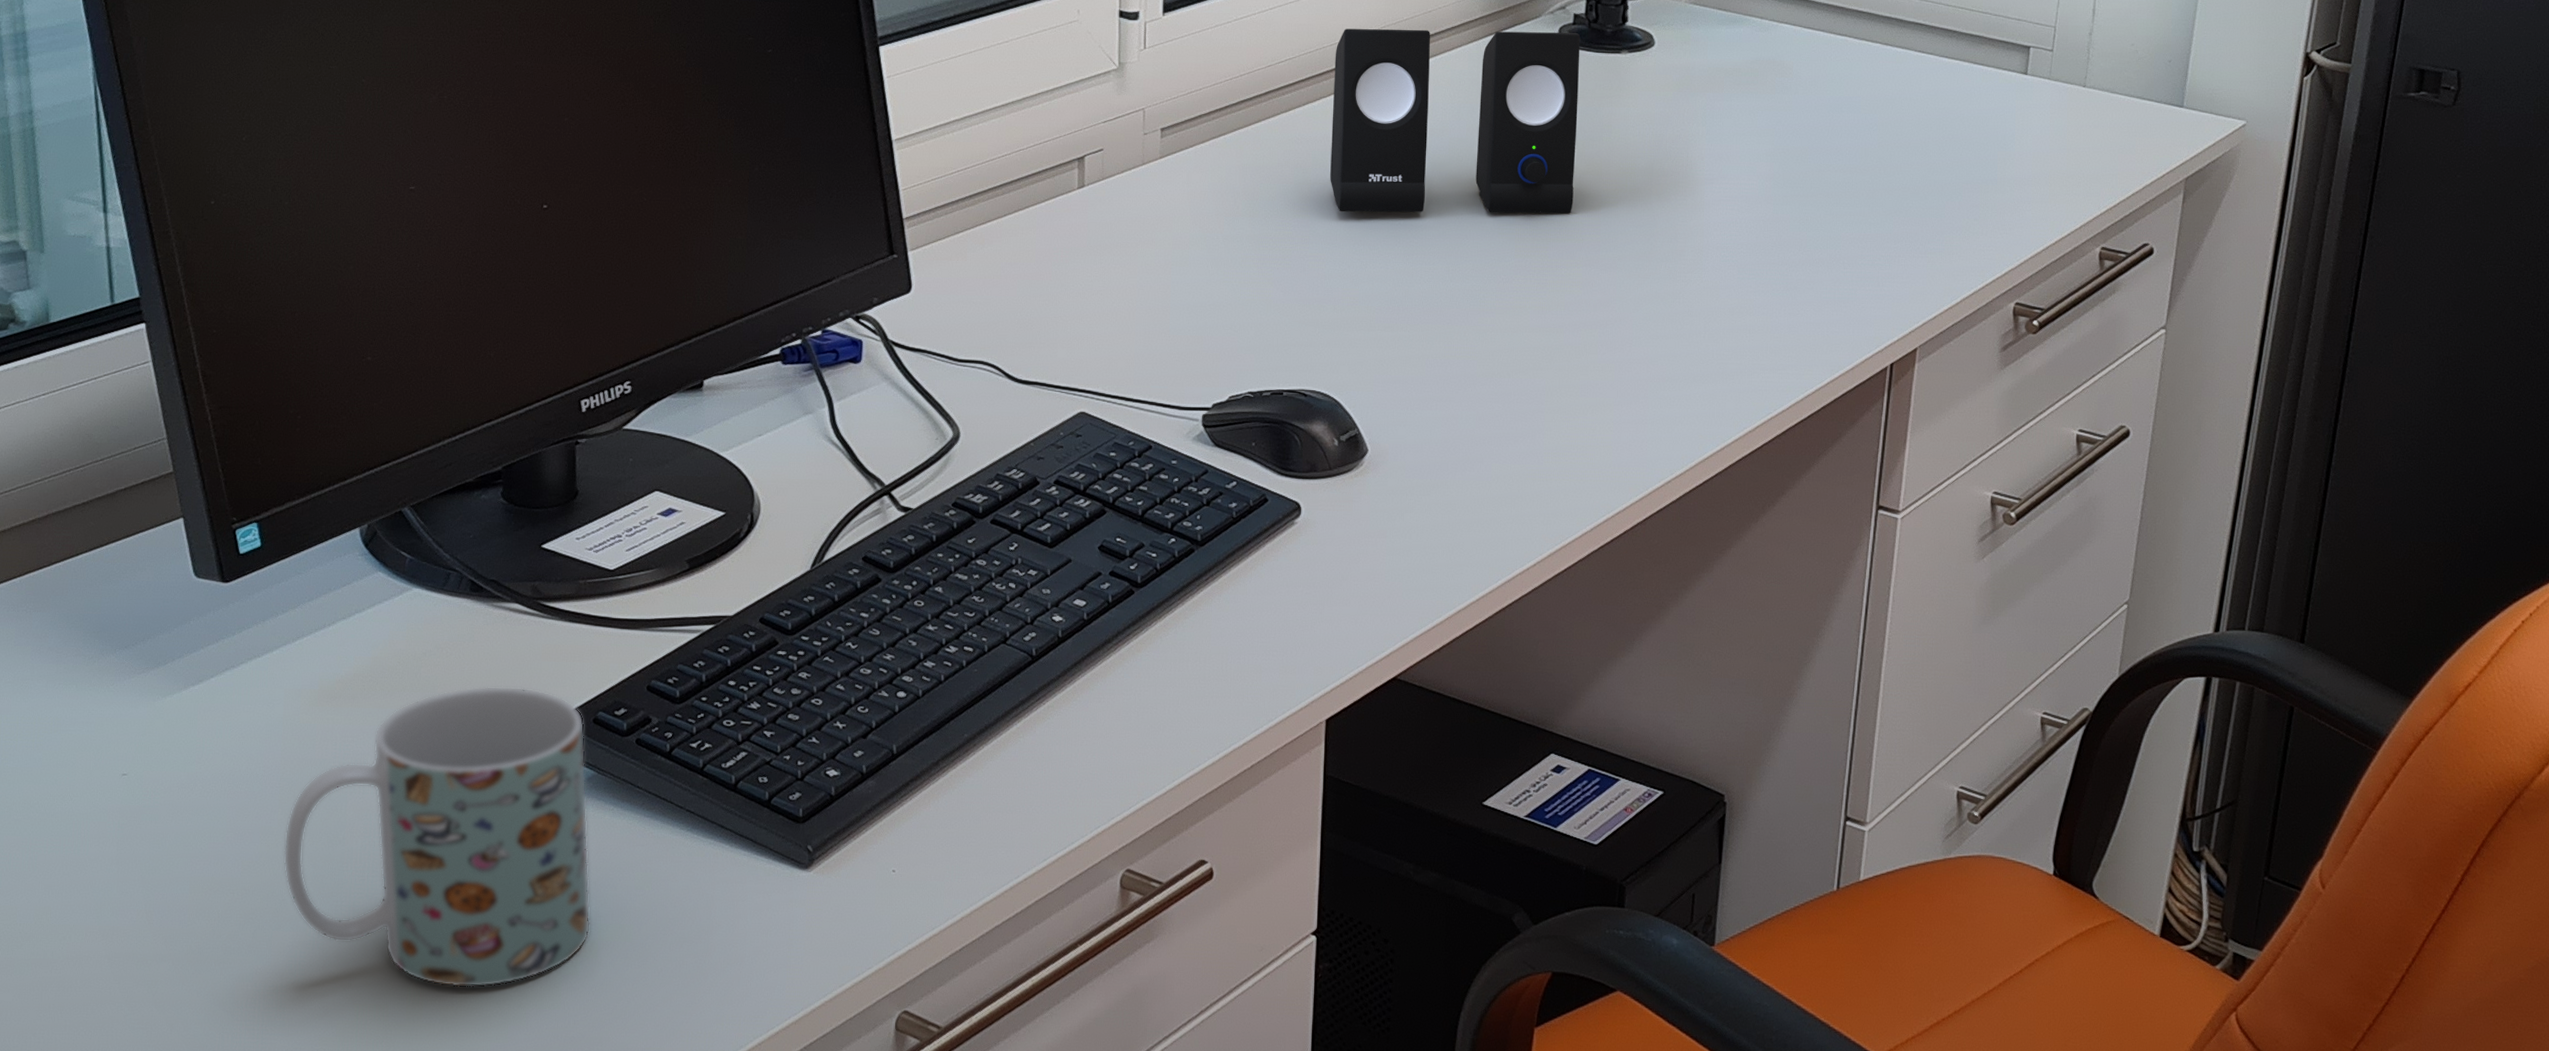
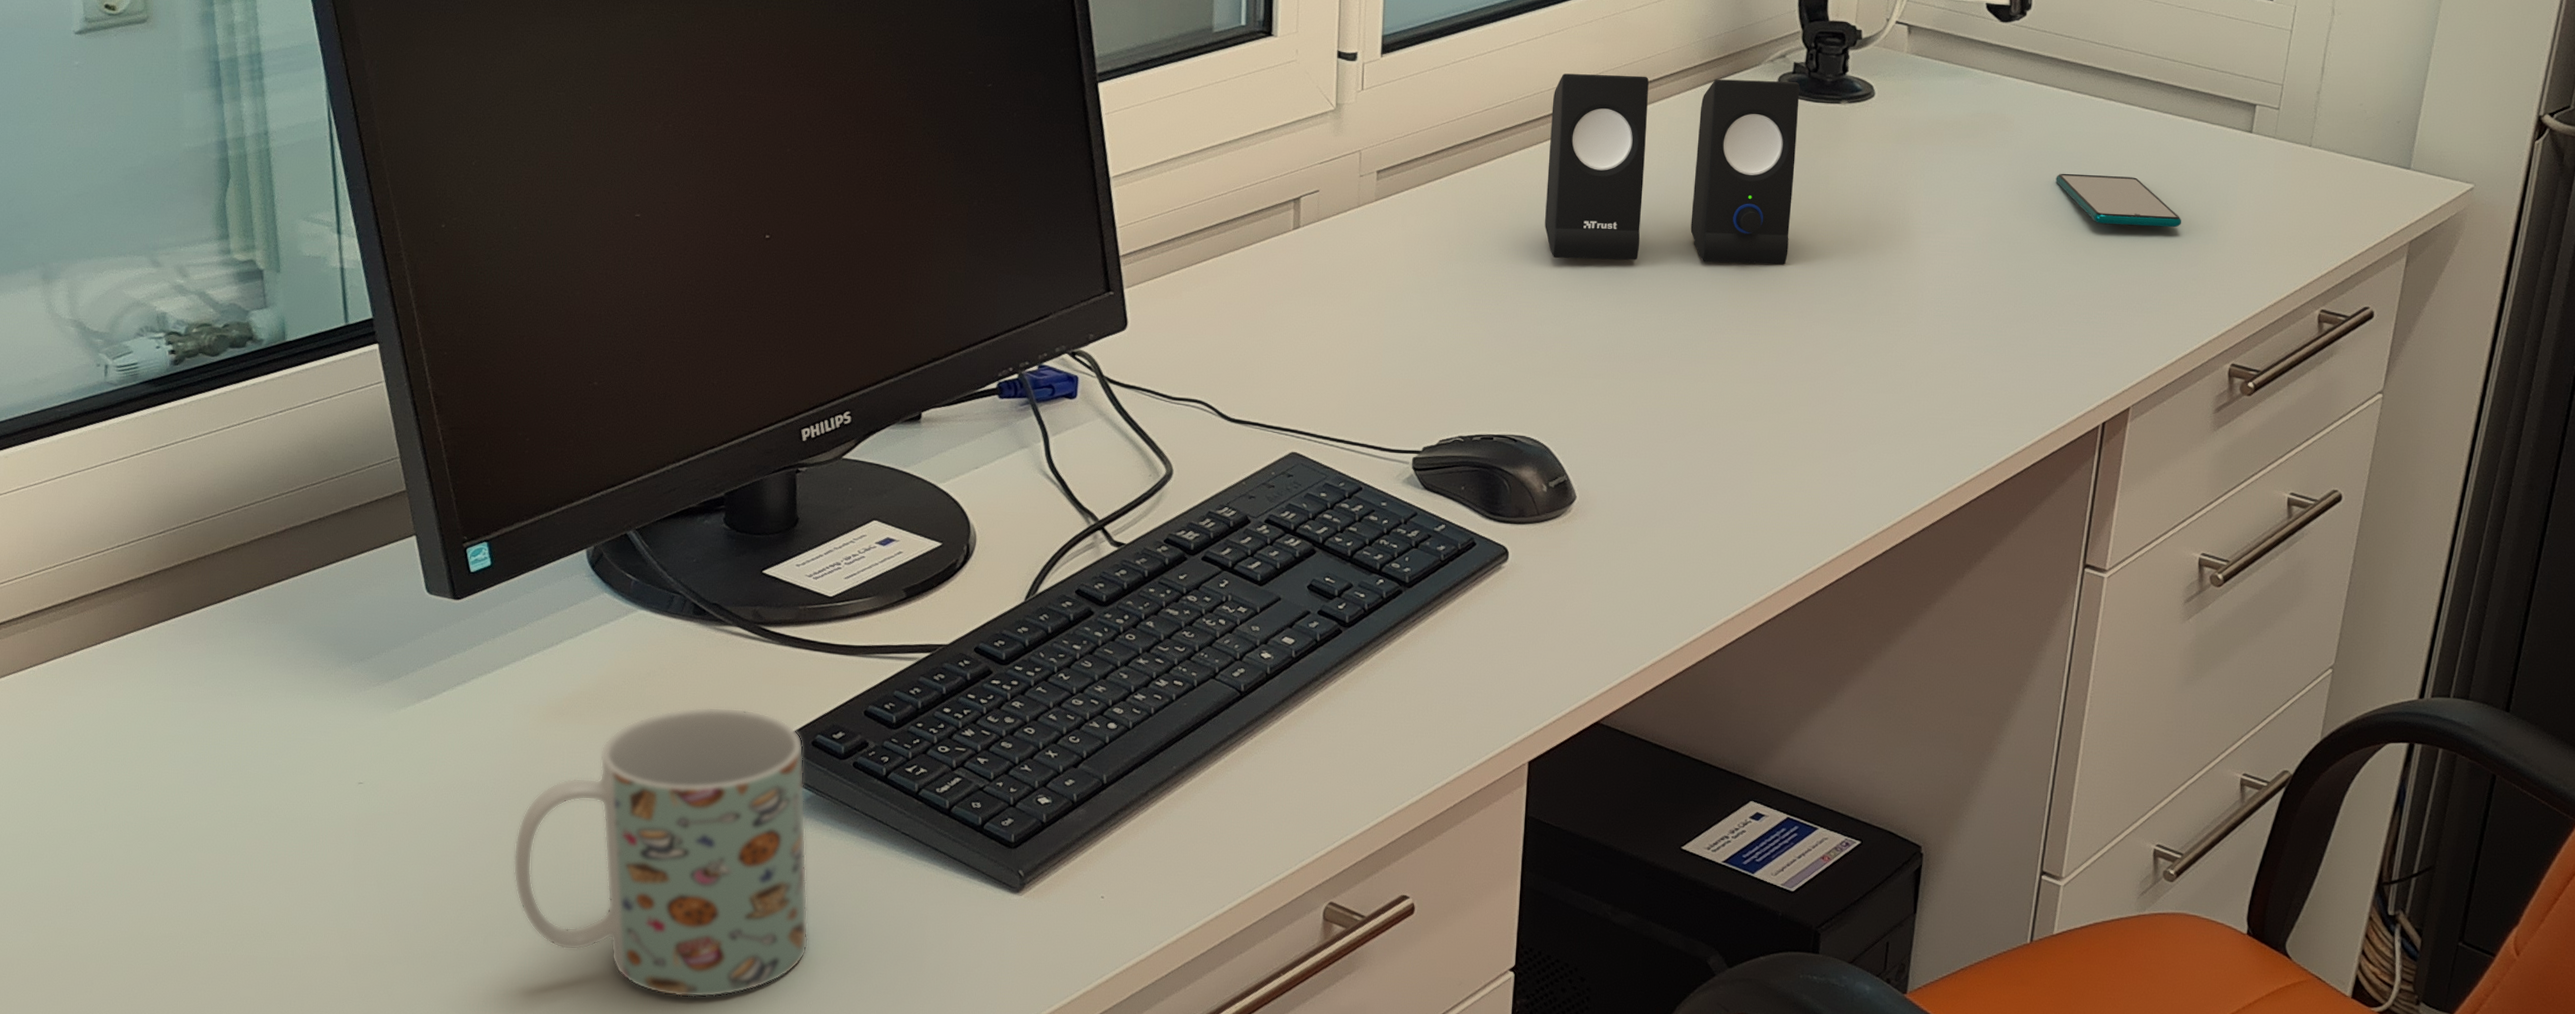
smartphone: none [1836,117,1962,169] -> present [2056,173,2182,228]

